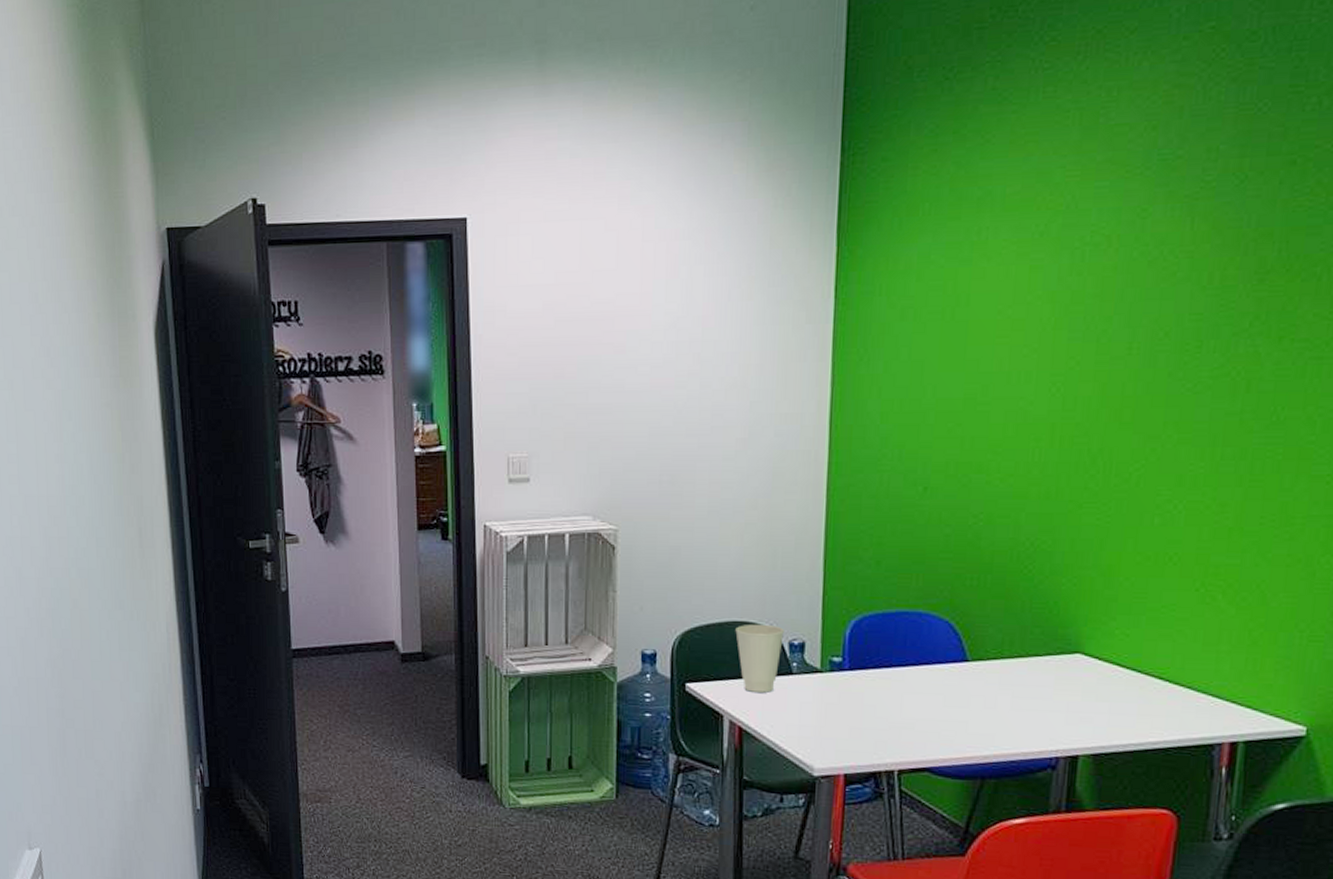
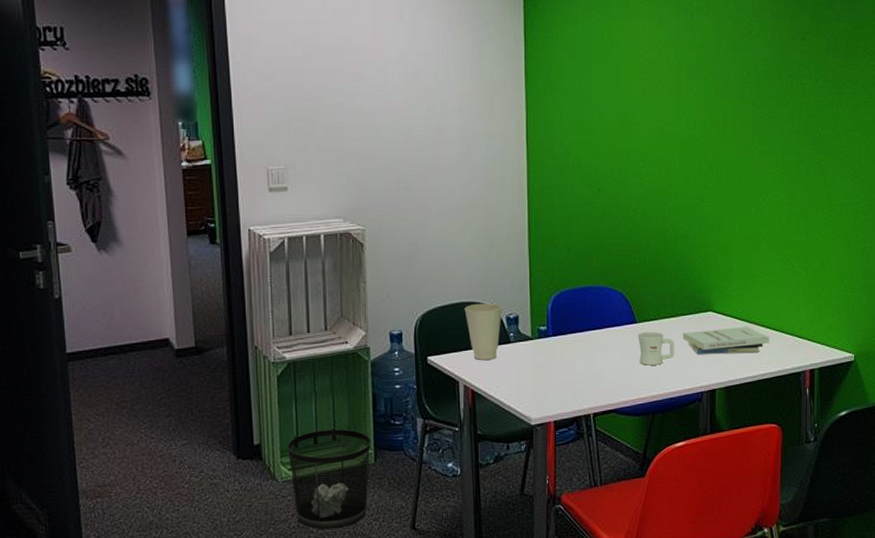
waste bin: none [516,755,613,868] -> present [286,428,371,530]
mug: none [968,673,1022,718] -> present [638,331,675,366]
books: none [1034,676,1169,712] -> present [683,327,770,354]

